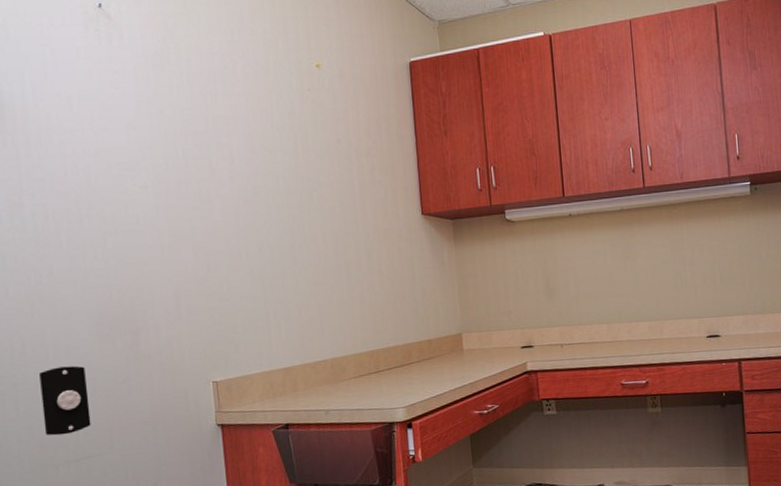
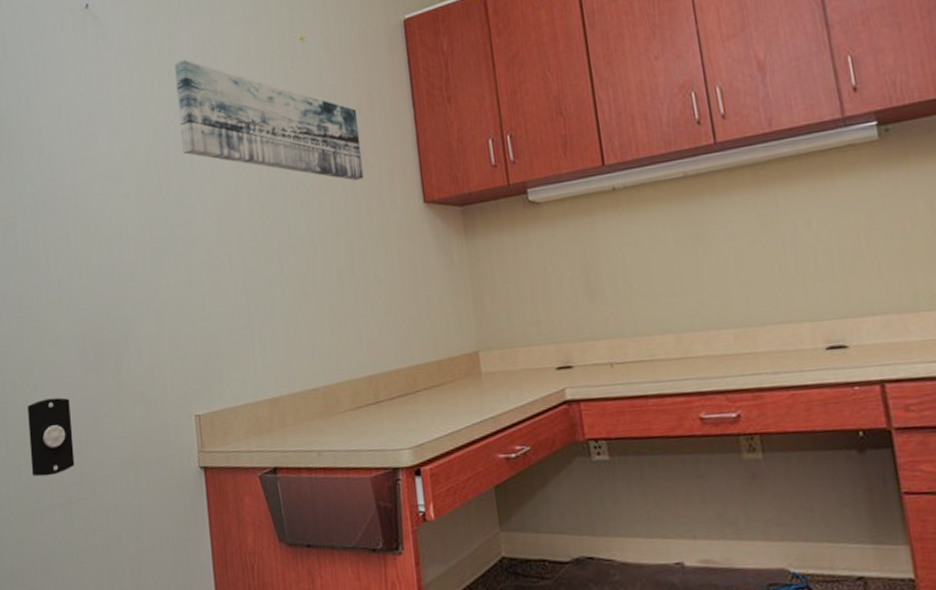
wall art: none [194,69,371,192] -> present [175,59,364,181]

